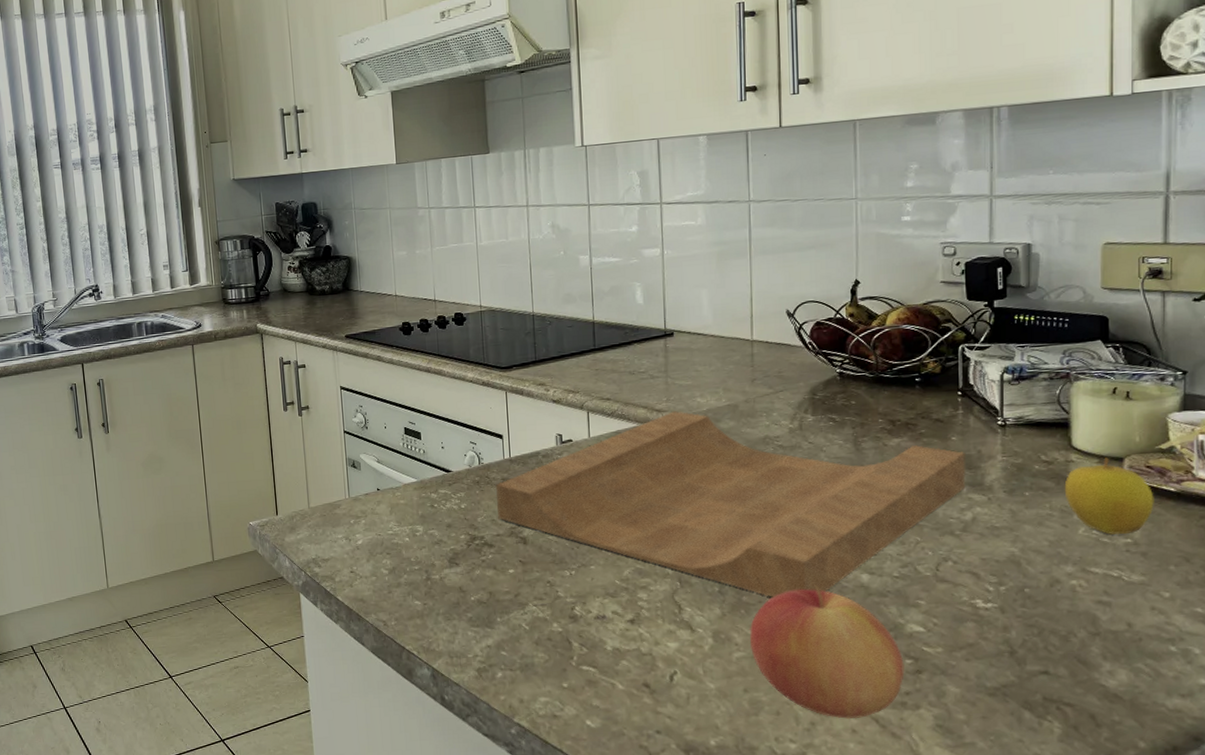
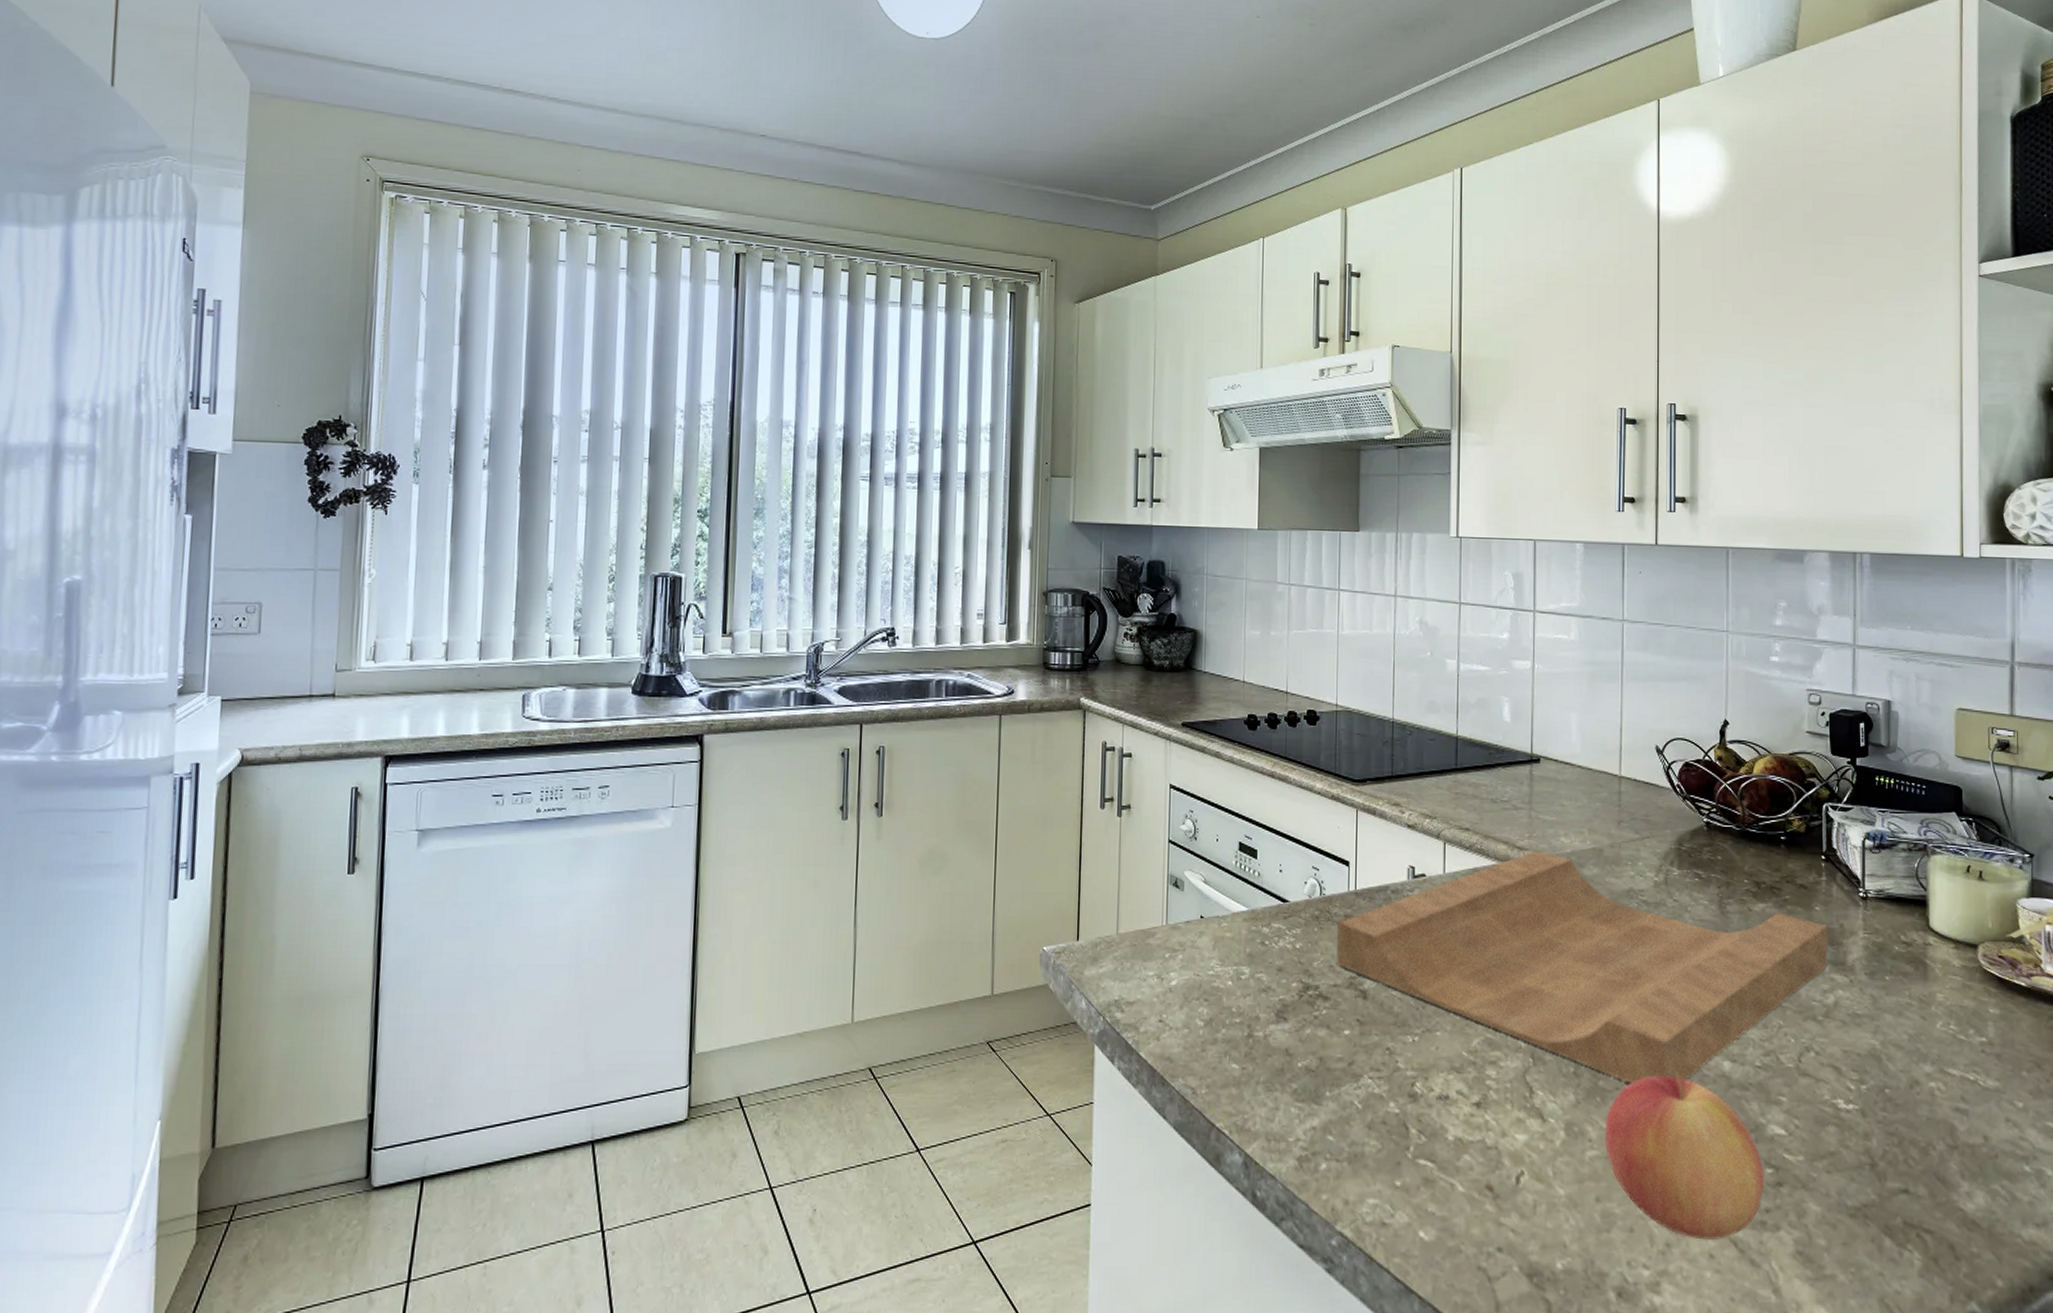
apple: present [1064,457,1154,535] -> none [1922,943,2007,1032]

